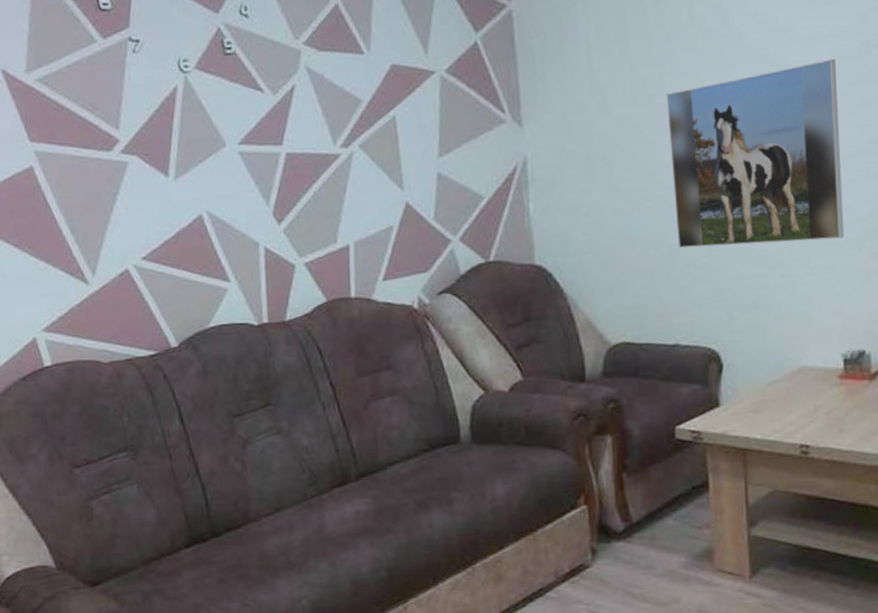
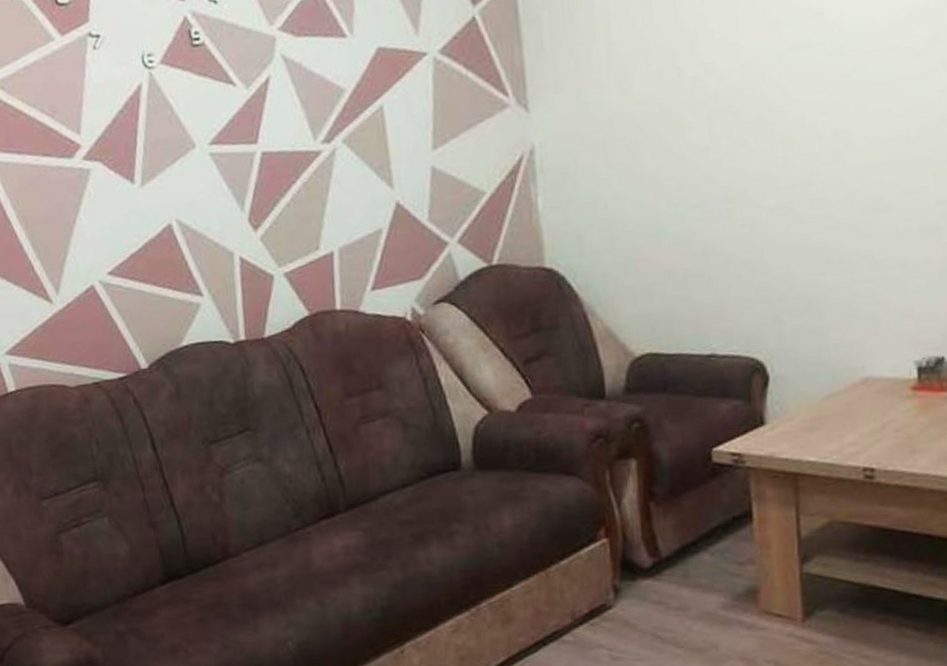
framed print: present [666,58,844,249] -> none [698,13,918,244]

